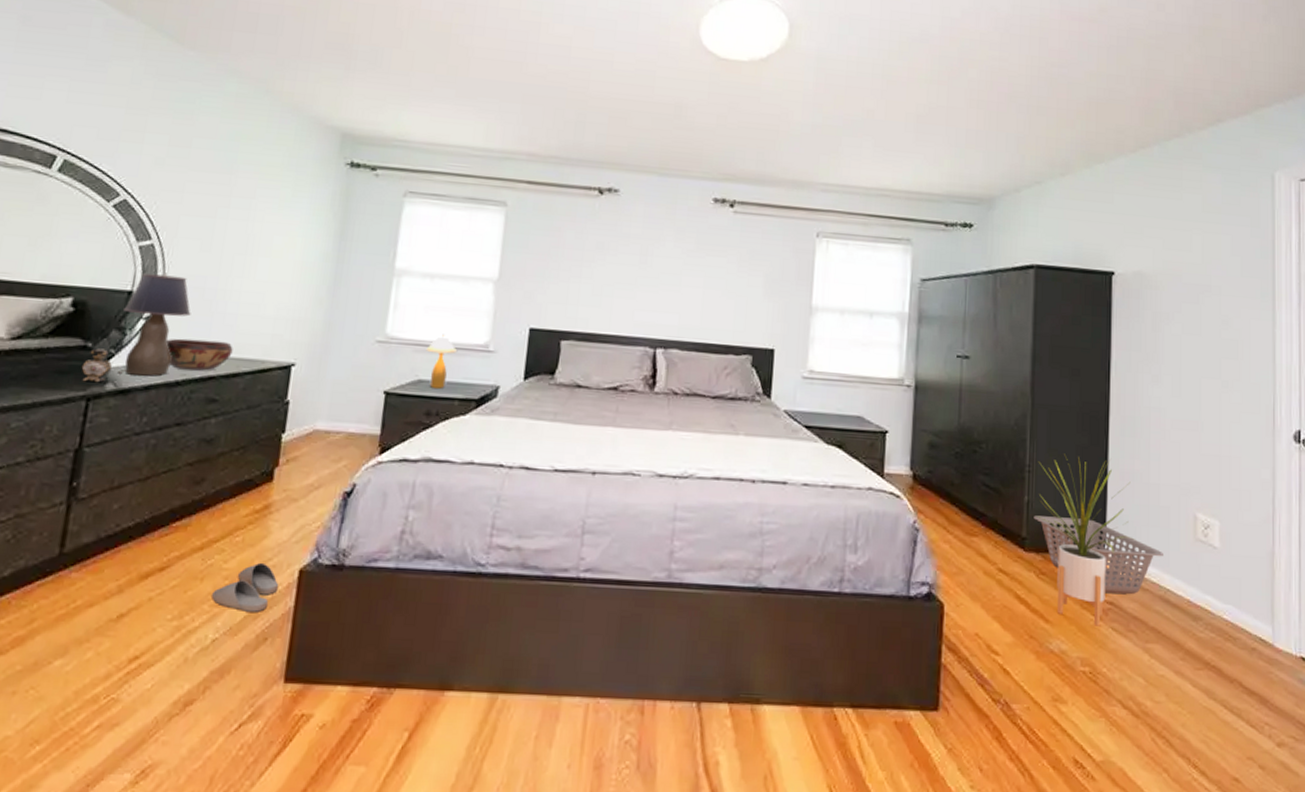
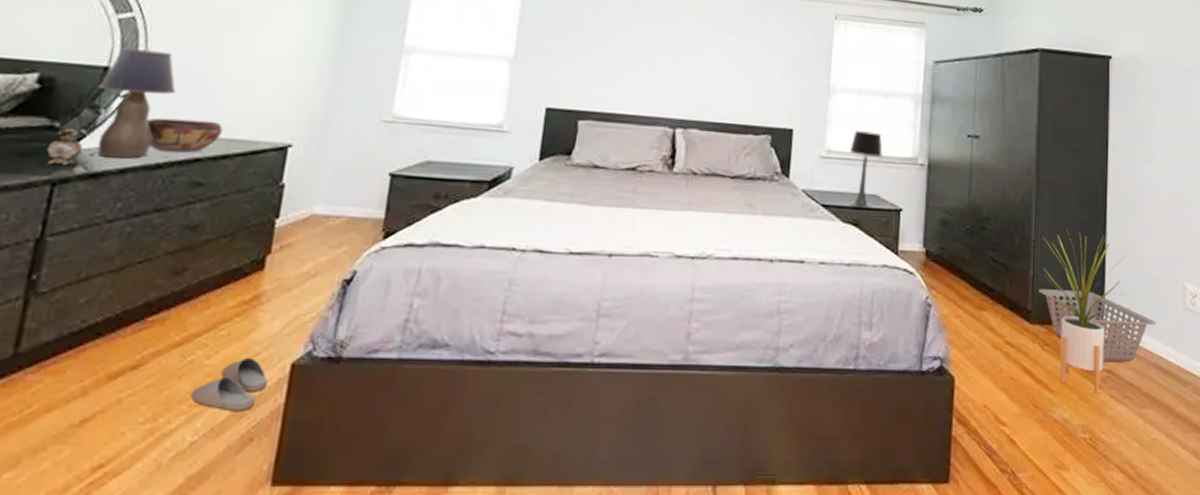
table lamp: present [426,334,458,389] -> none [435,113,470,170]
table lamp: none [833,351,867,430] -> present [849,131,883,208]

